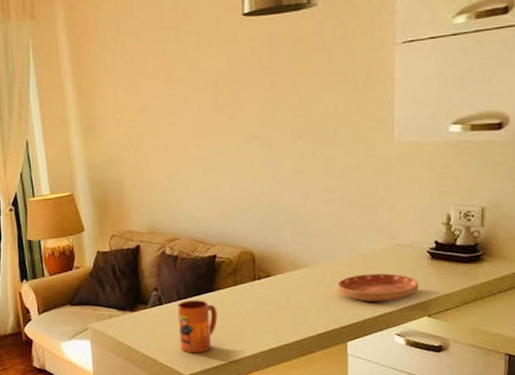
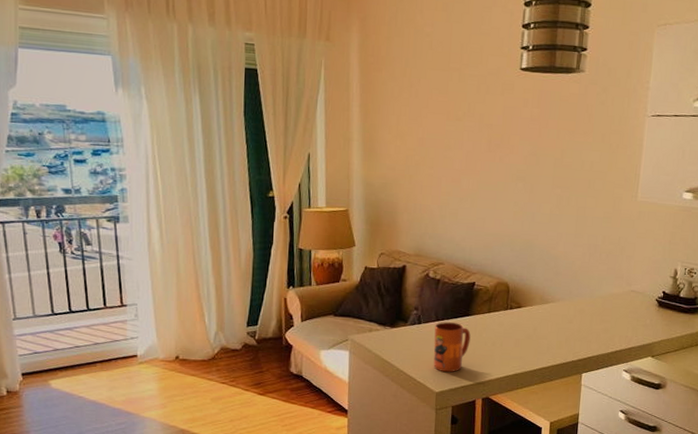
saucer: present [337,273,419,302] -> none [578,314,647,341]

